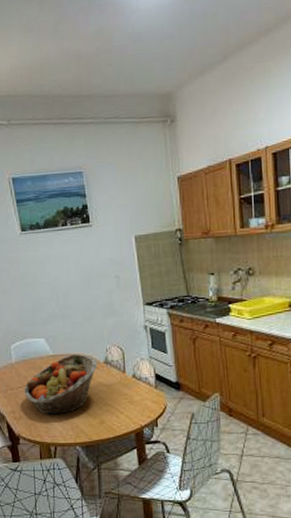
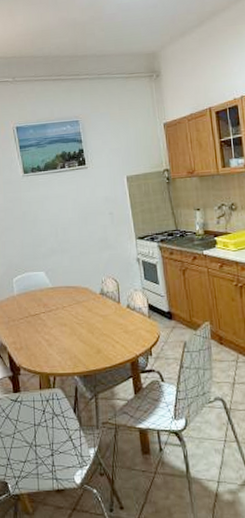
fruit basket: present [24,354,98,415] -> none [25,286,94,346]

